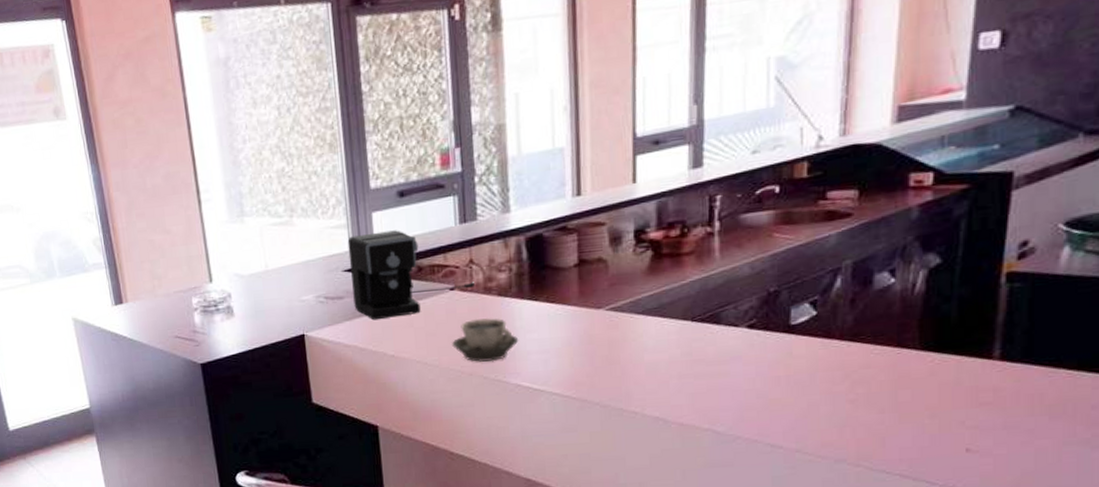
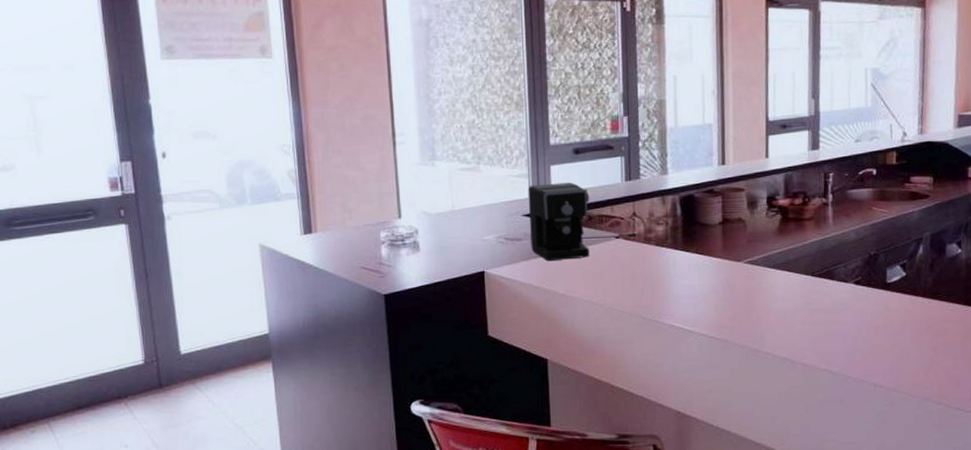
cup: present [452,317,519,362] -> none [616,264,673,304]

